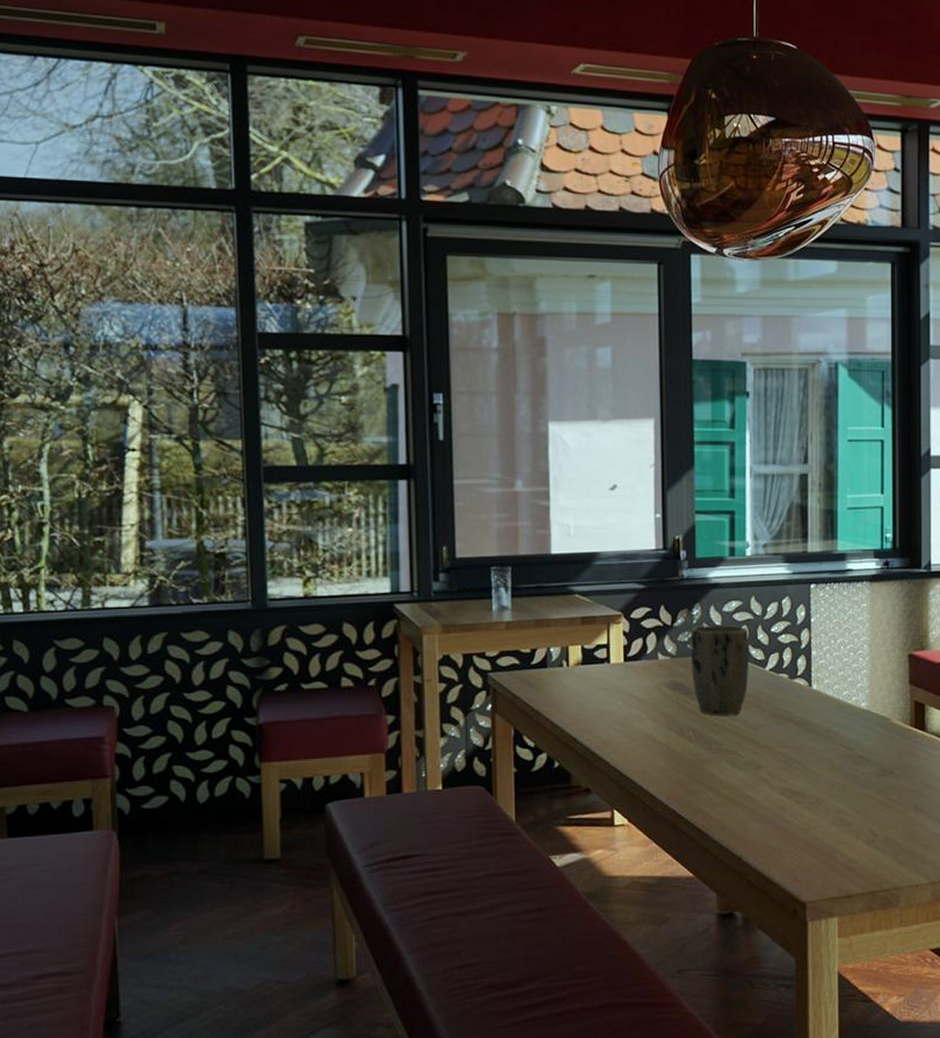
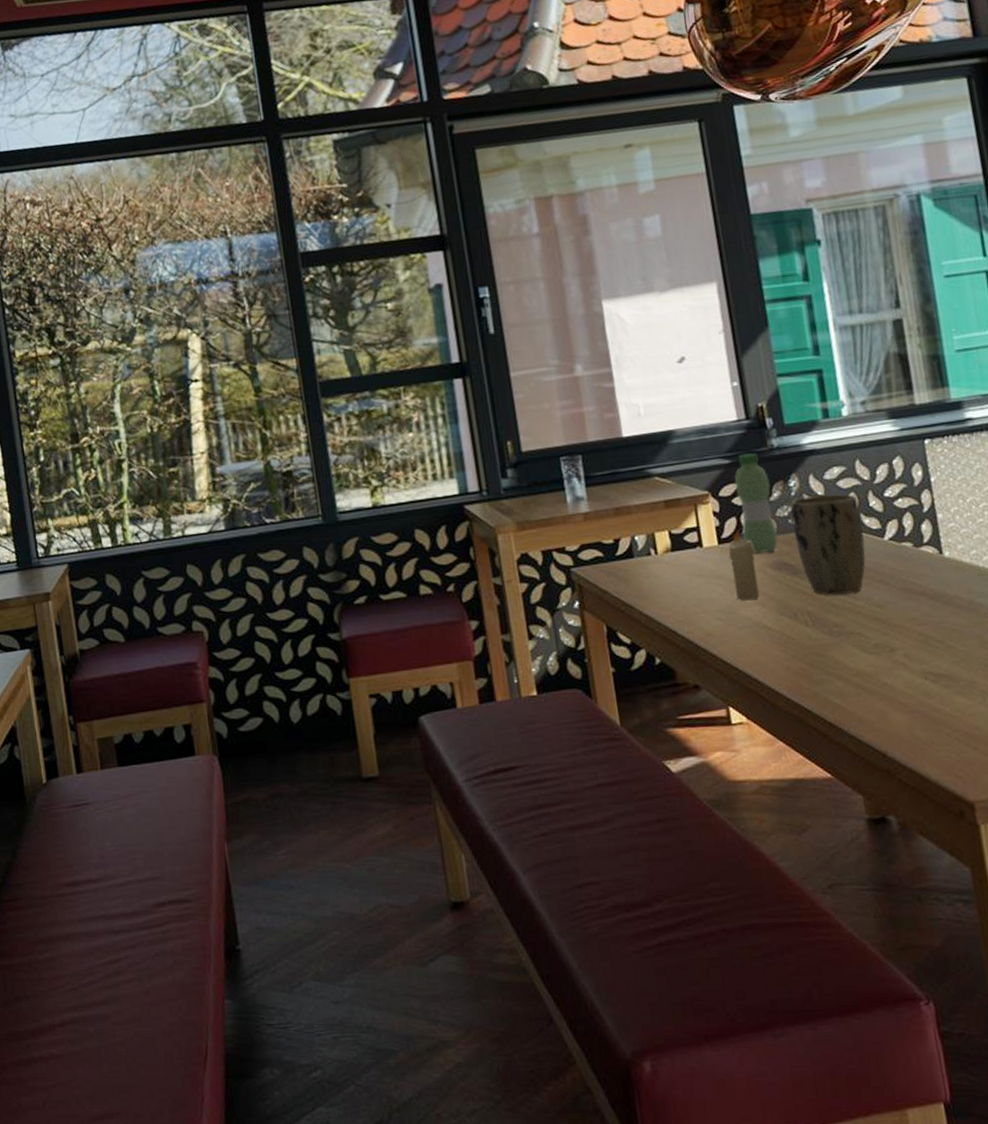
candle: none [632,650,654,715] -> present [728,529,760,601]
water bottle: none [645,581,677,673] -> present [734,453,779,554]

